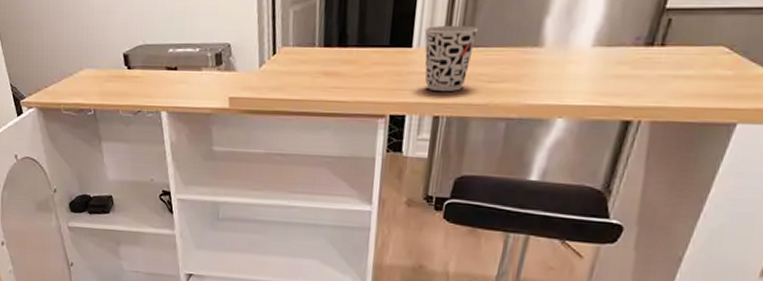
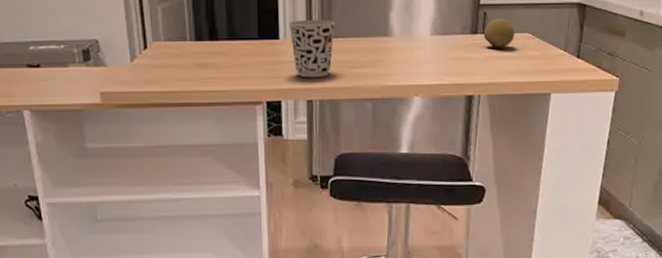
fruit: none [661,26,706,65] -> present [484,18,515,48]

